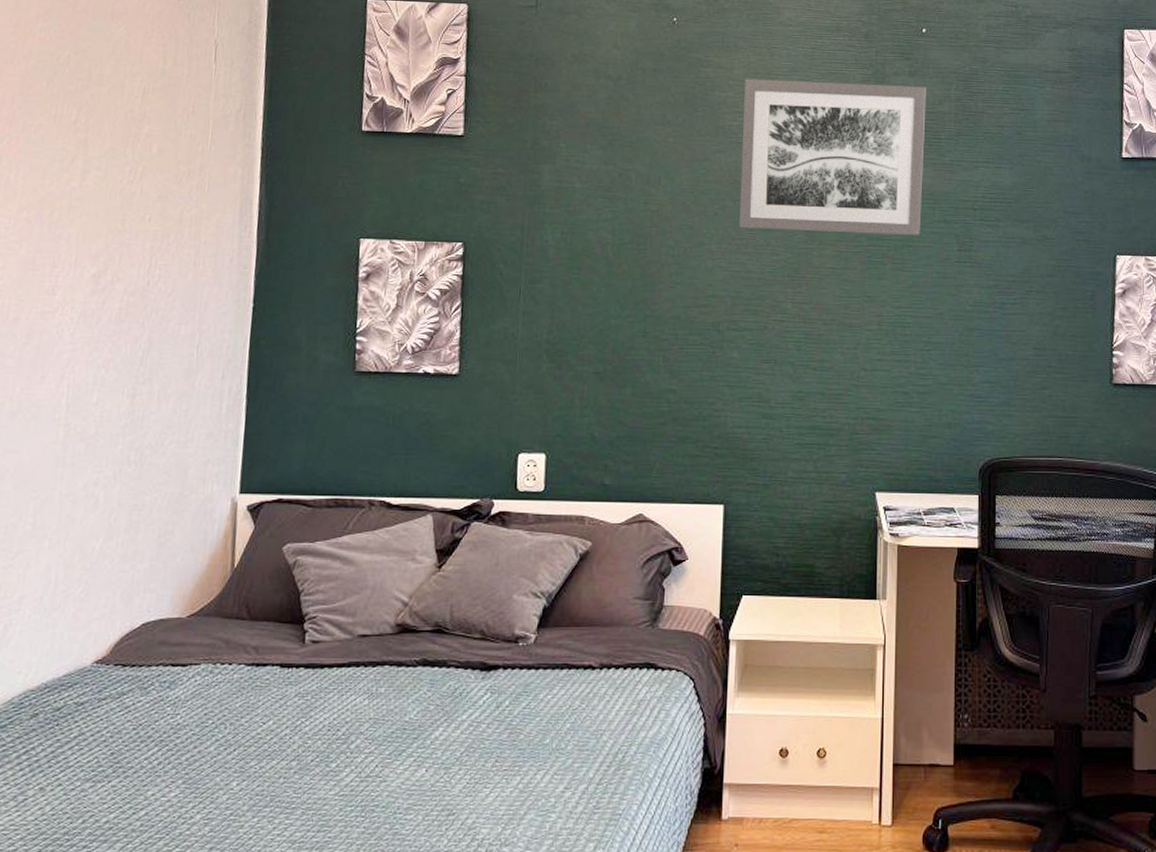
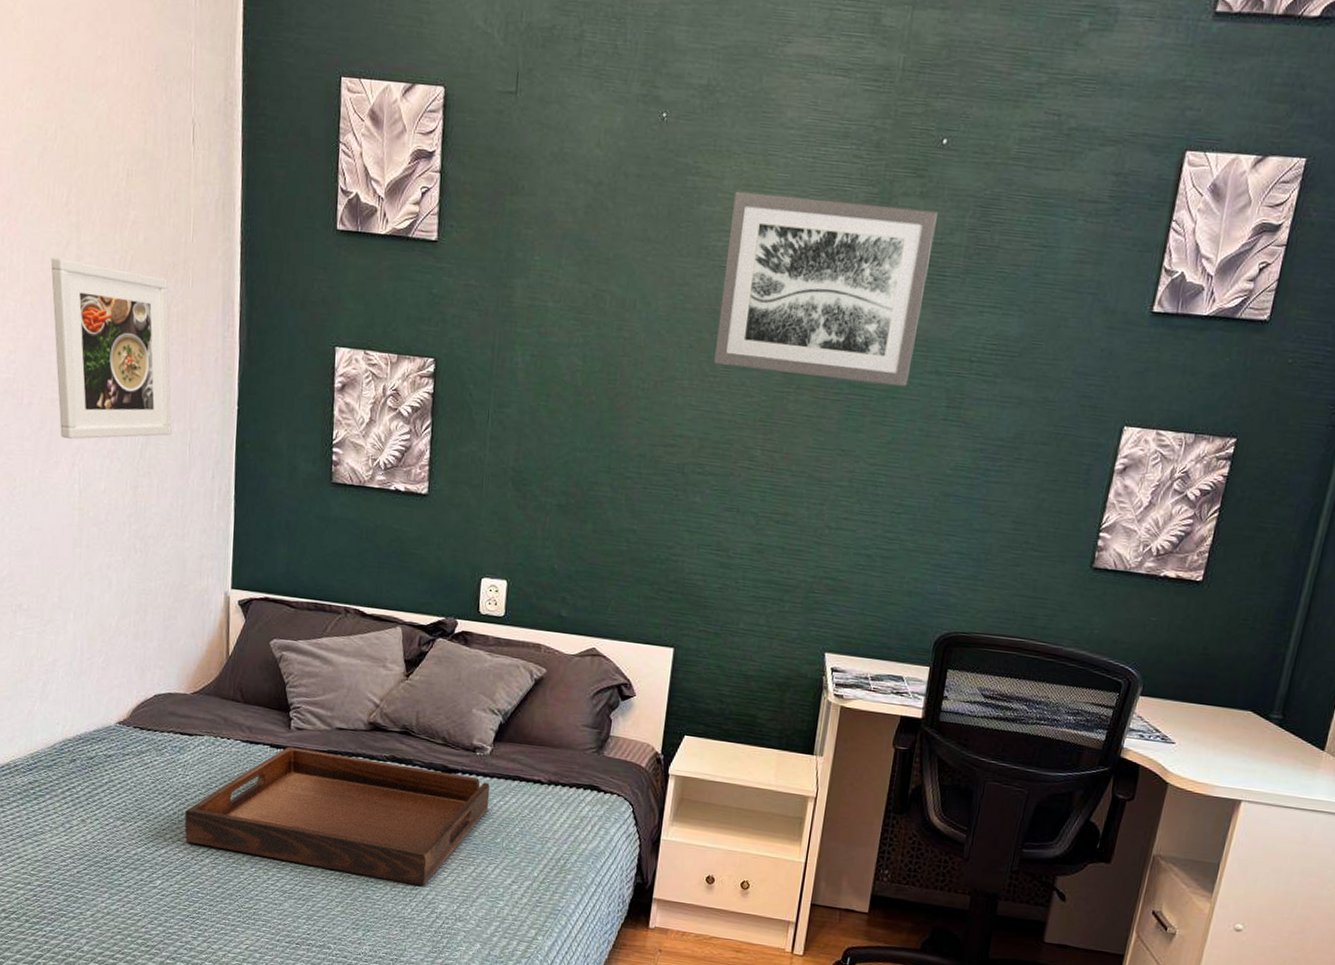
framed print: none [49,173,182,351] -> present [51,257,172,439]
serving tray: none [171,663,536,809] -> present [184,746,490,886]

